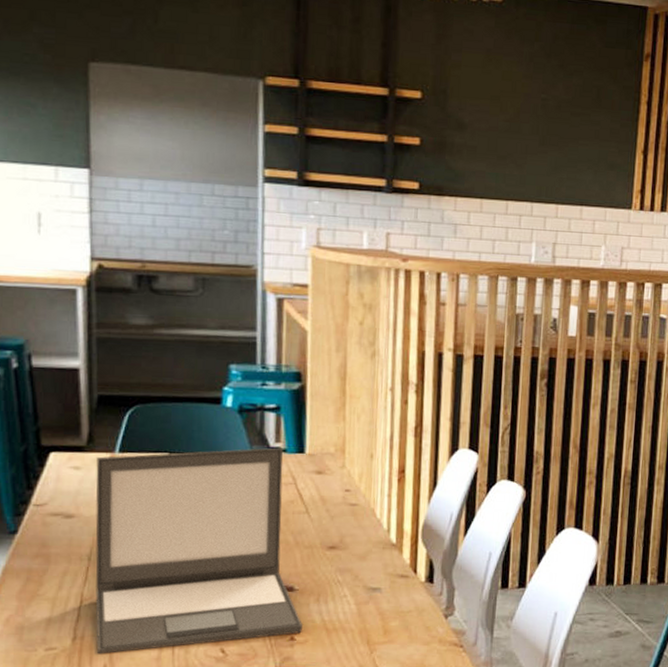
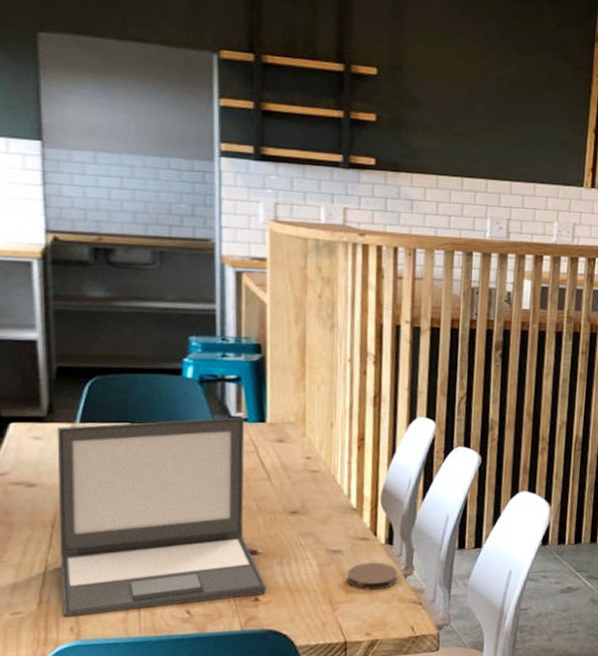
coaster: none [385,601,439,631] -> present [346,563,399,590]

